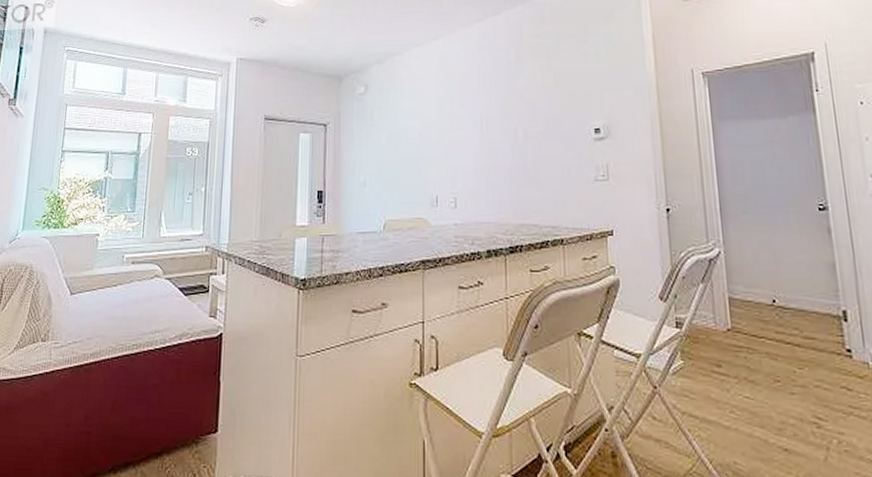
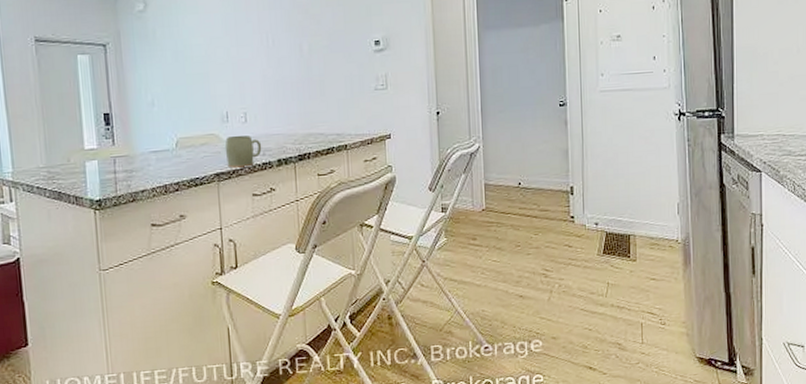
mug: none [432,221,471,256] -> present [225,135,262,168]

